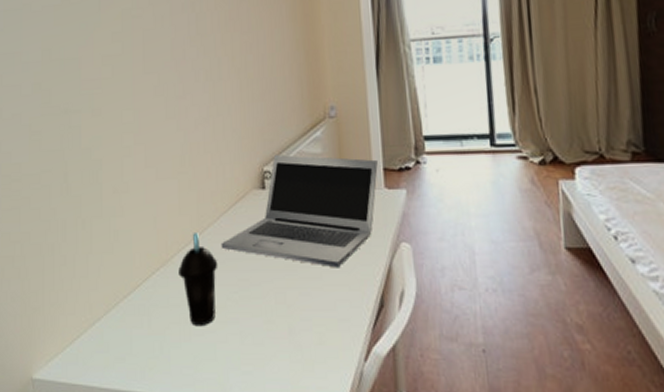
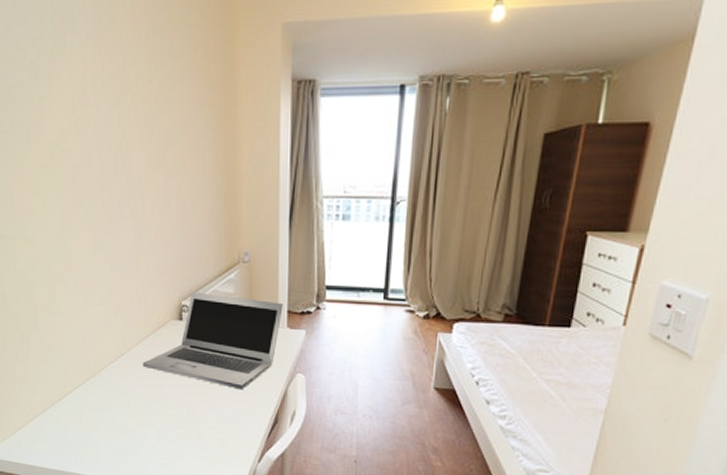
cup: present [178,233,218,327] -> none [105,352,140,427]

